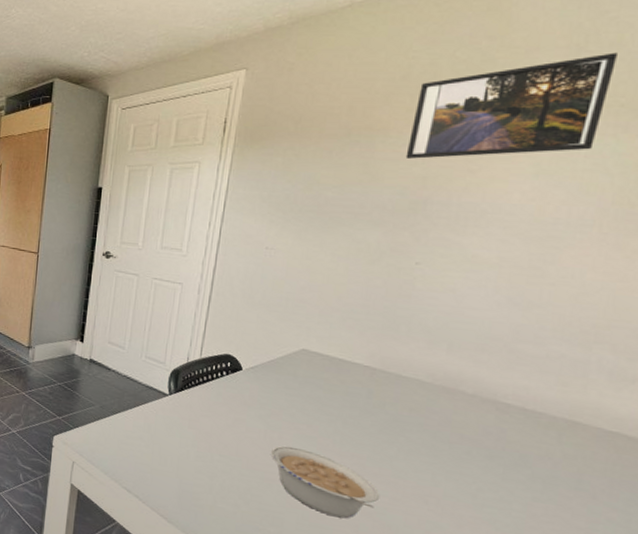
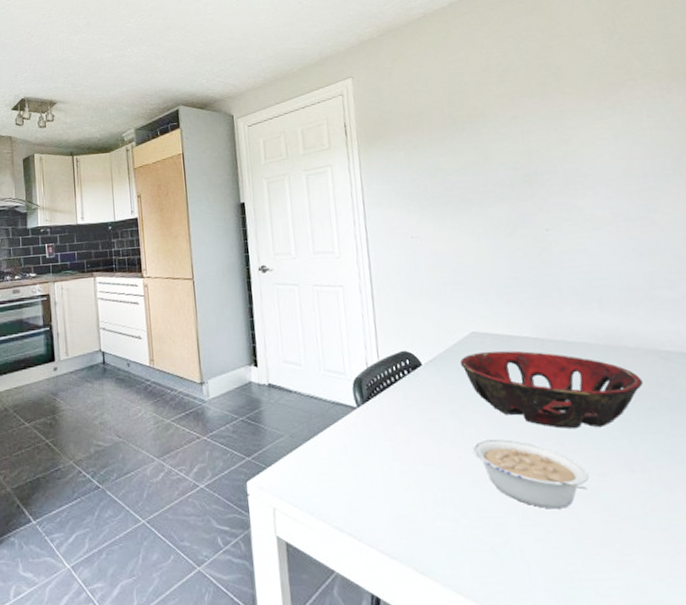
decorative bowl: none [281,368,469,459] -> present [459,350,643,429]
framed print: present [405,52,617,159] -> none [500,32,650,137]

